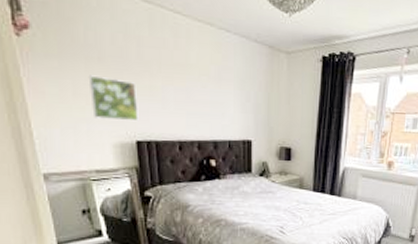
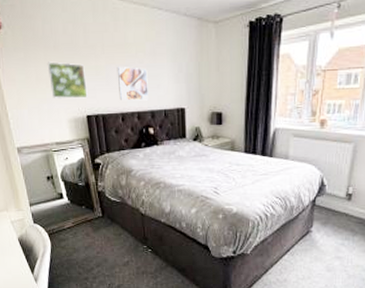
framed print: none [175,89,211,129] -> present [117,67,149,101]

